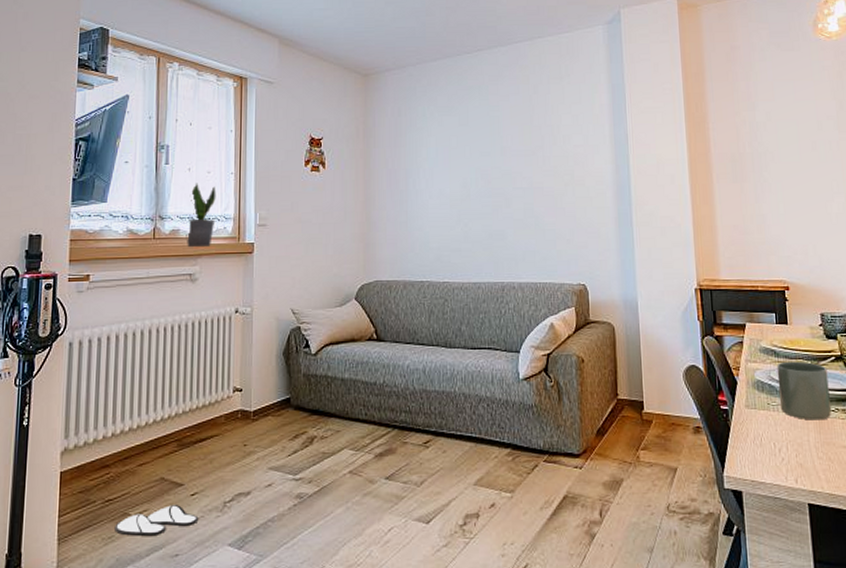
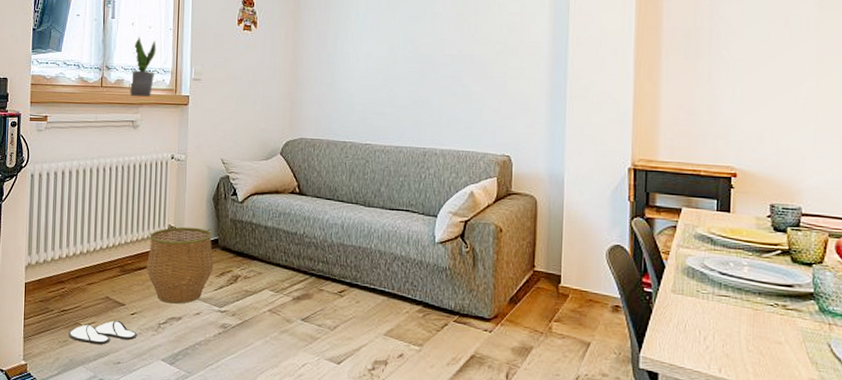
basket: none [208,386,286,477] -> present [146,226,214,304]
mug: present [777,361,831,420] -> none [710,250,771,314]

